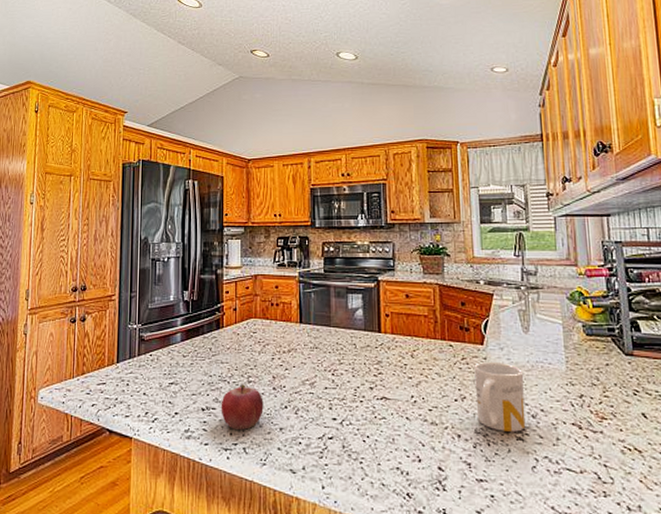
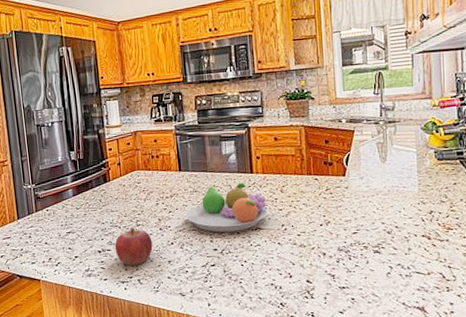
fruit bowl: none [303,343,396,399] -> present [185,183,268,233]
mug: present [474,362,526,432] -> none [337,190,382,247]

